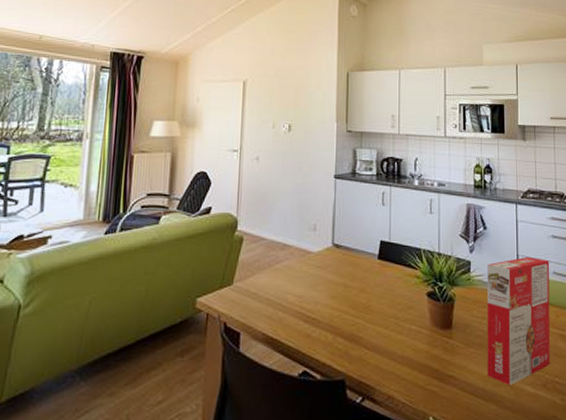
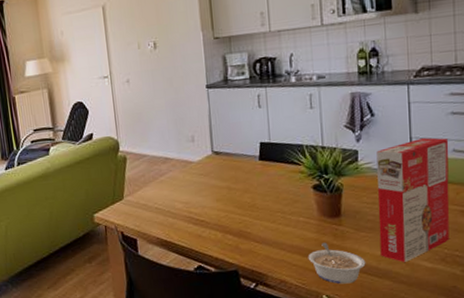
legume: none [417,356,473,405] -> present [308,242,366,284]

